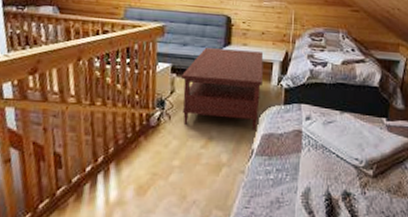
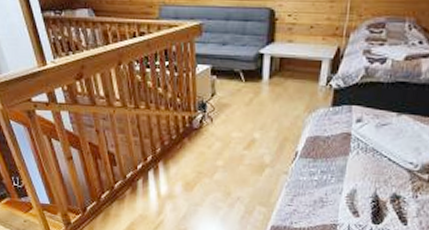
coffee table: present [182,48,264,130] -> none [222,46,312,133]

